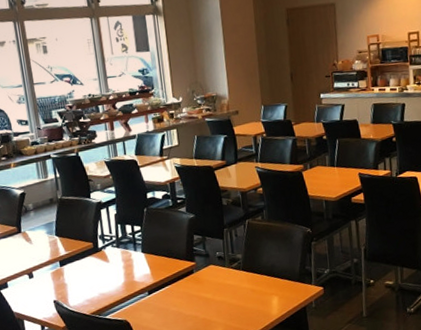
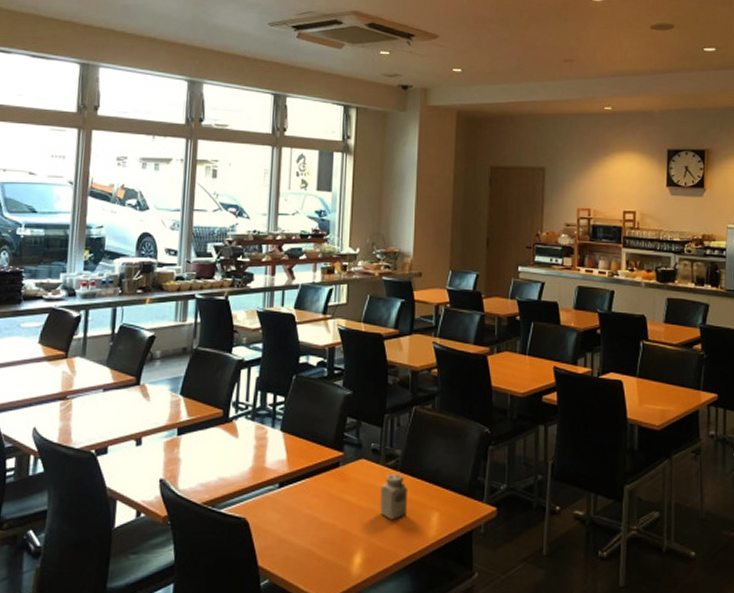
salt shaker: none [229,272,252,307] -> present [380,473,409,520]

